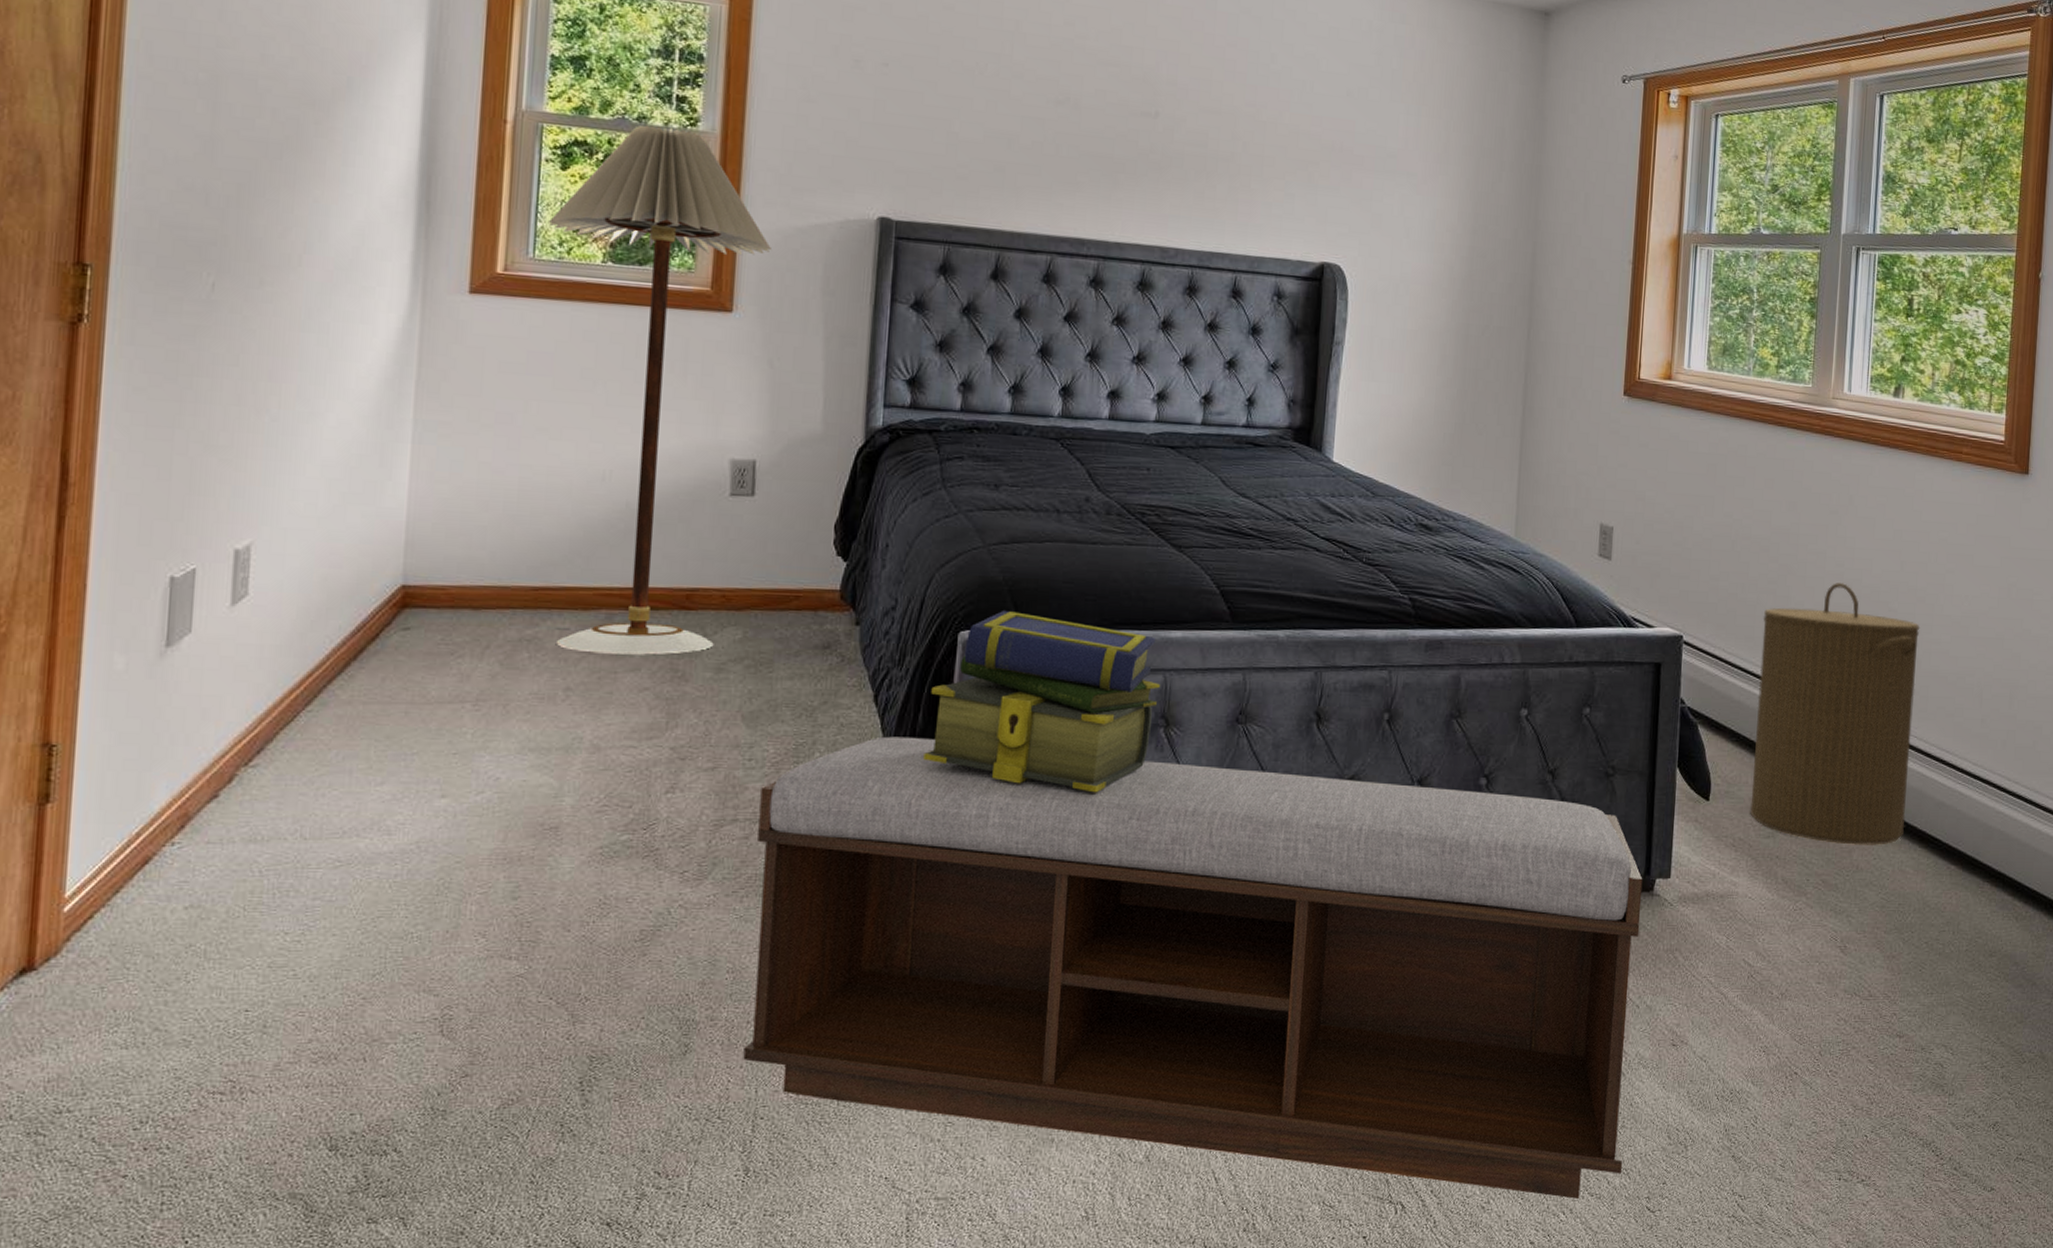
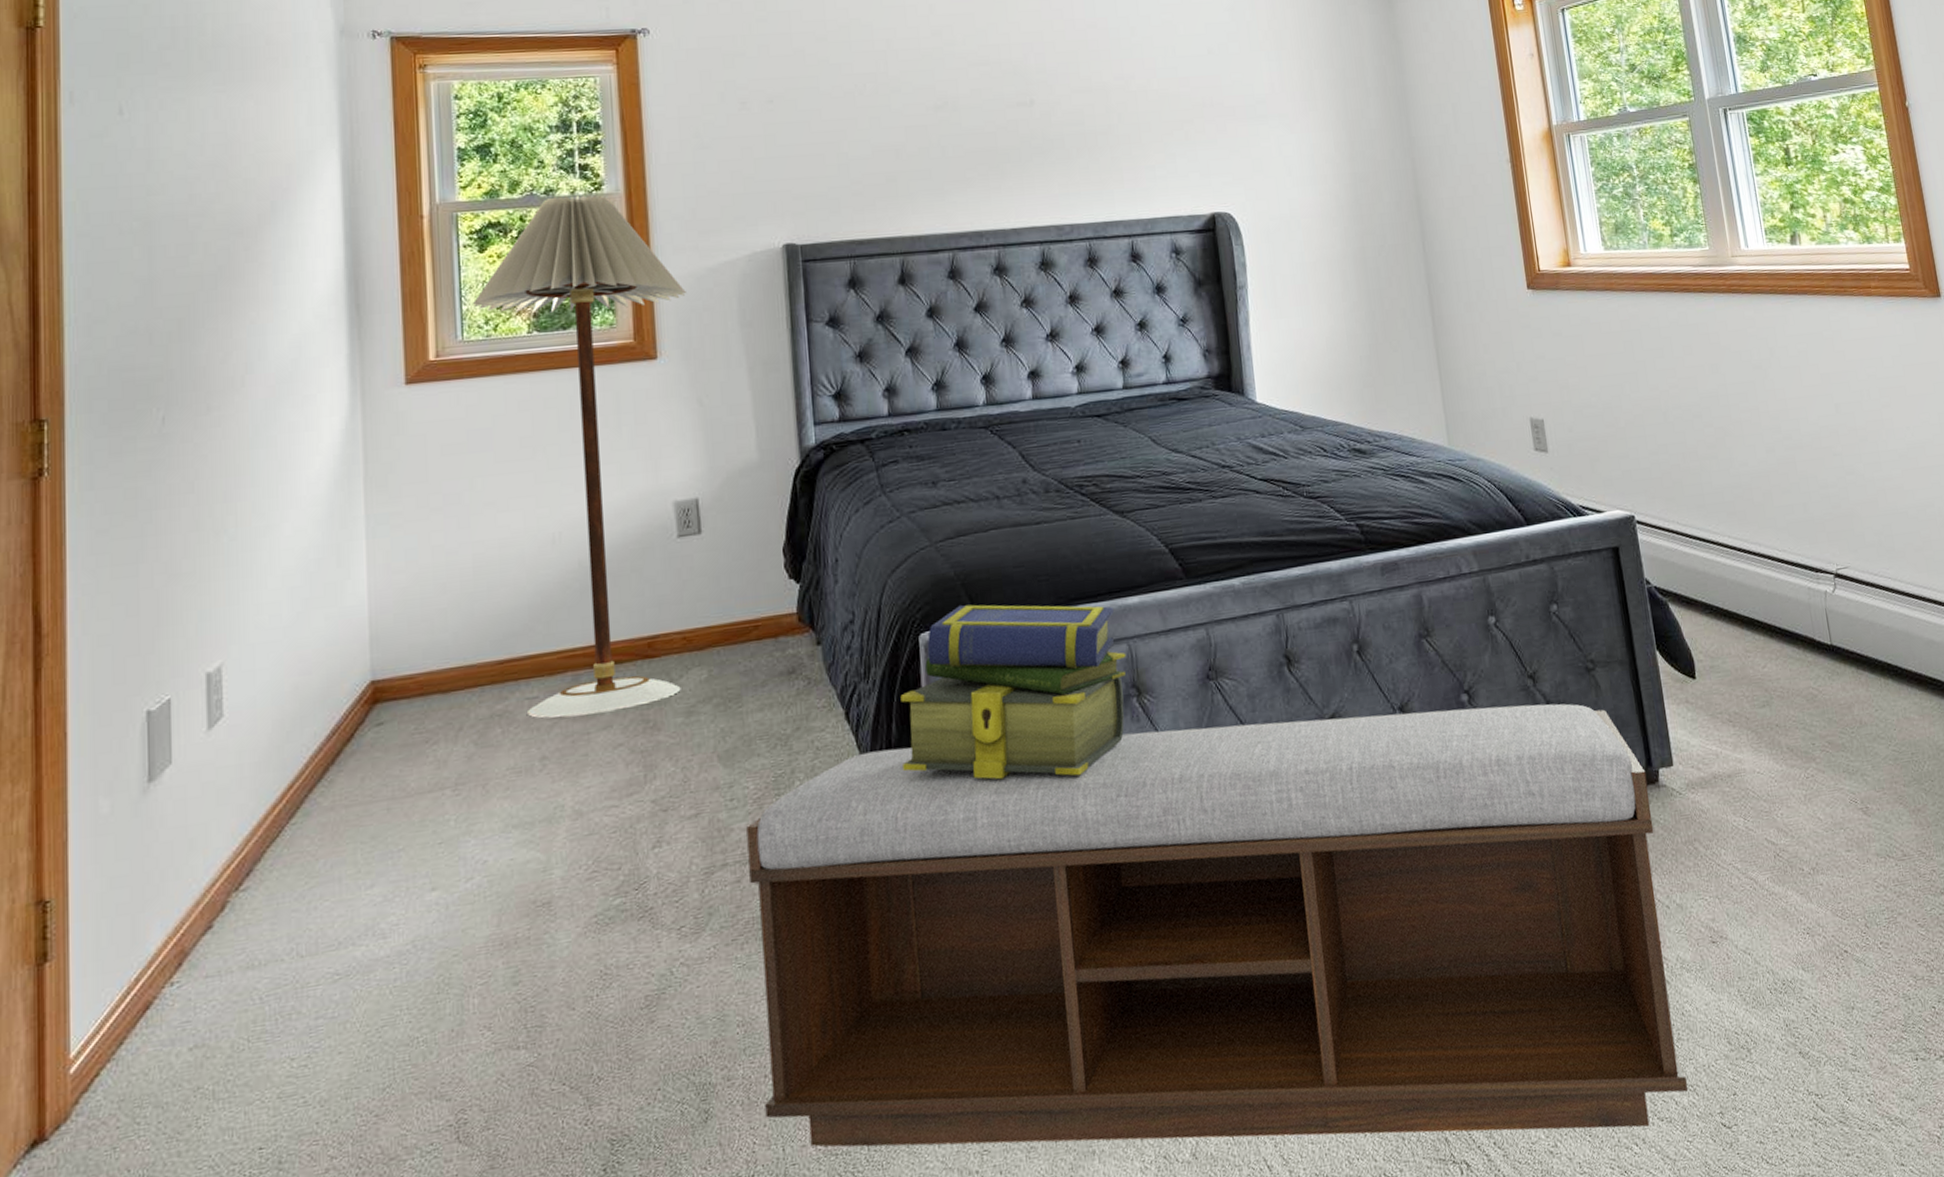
laundry hamper: present [1750,583,1920,845] -> none [1710,435,1900,702]

